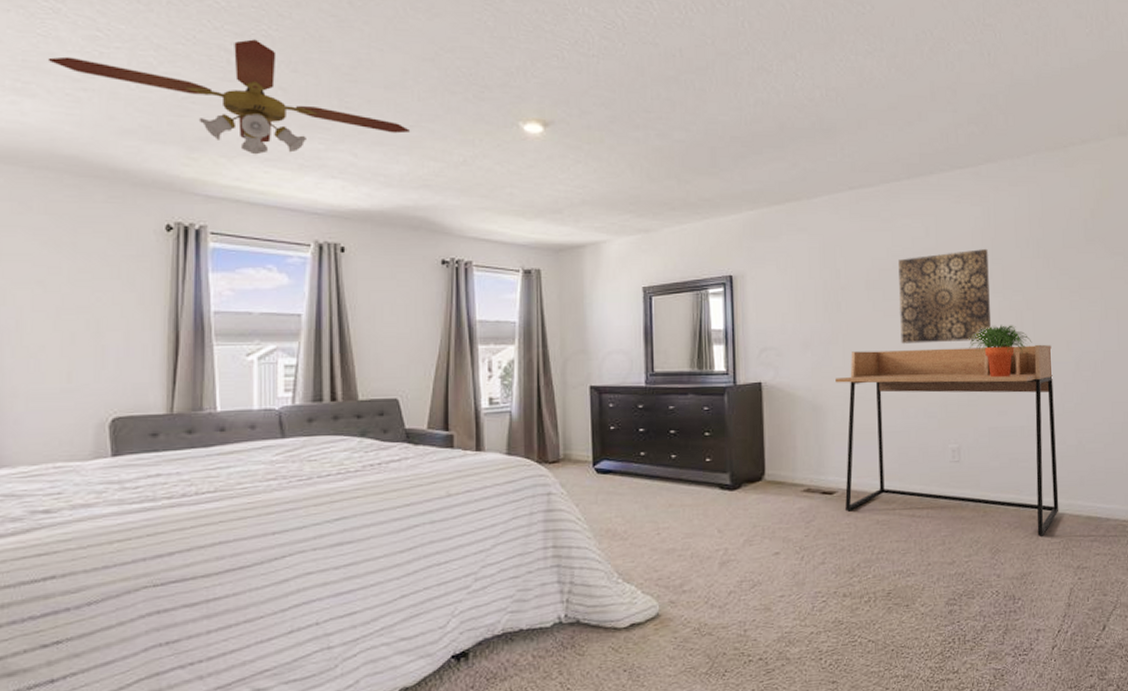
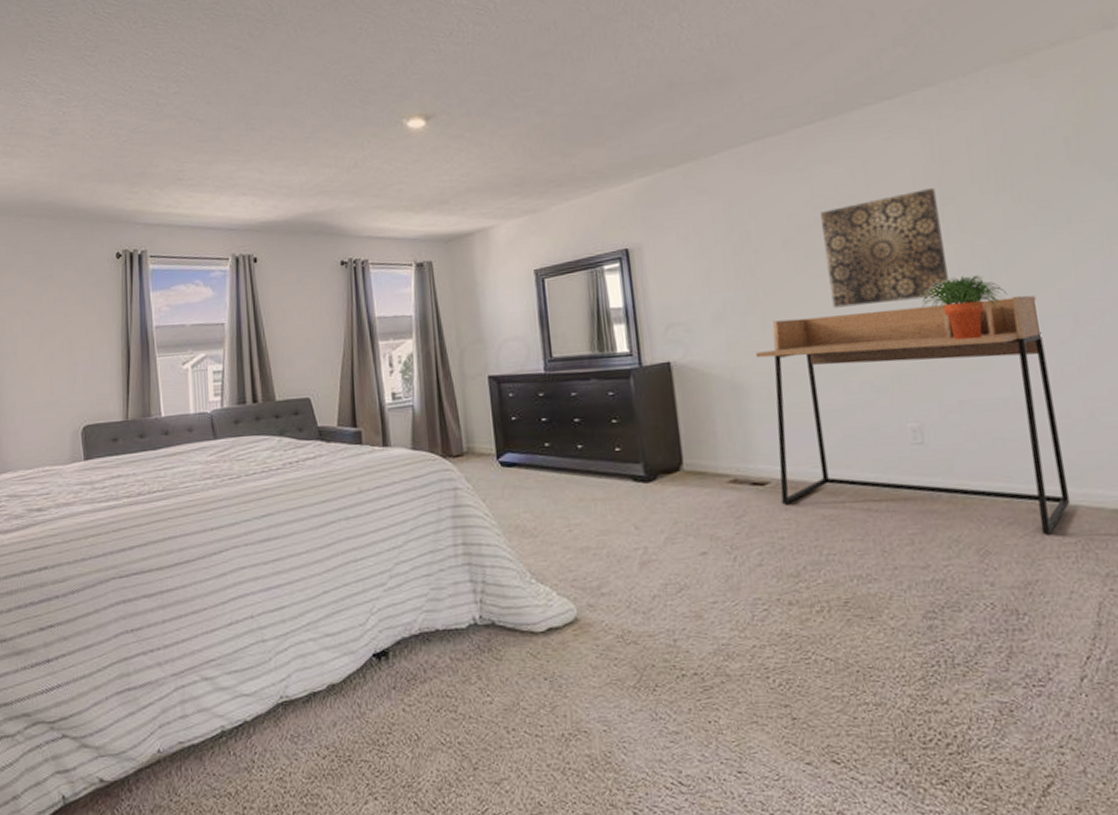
ceiling fan: present [47,39,409,155] -> none [27,80,306,183]

